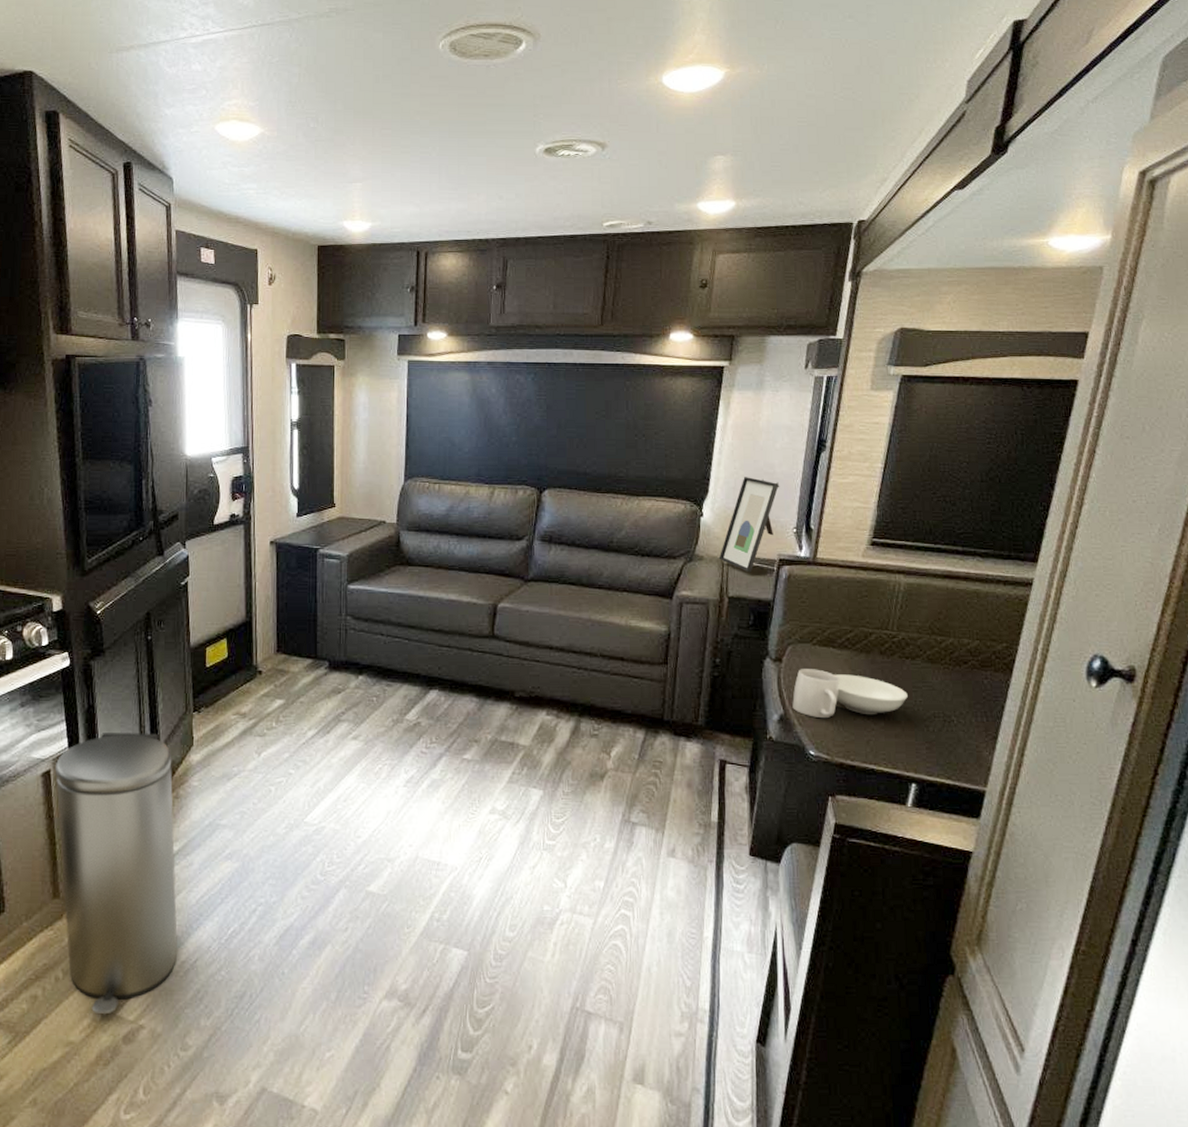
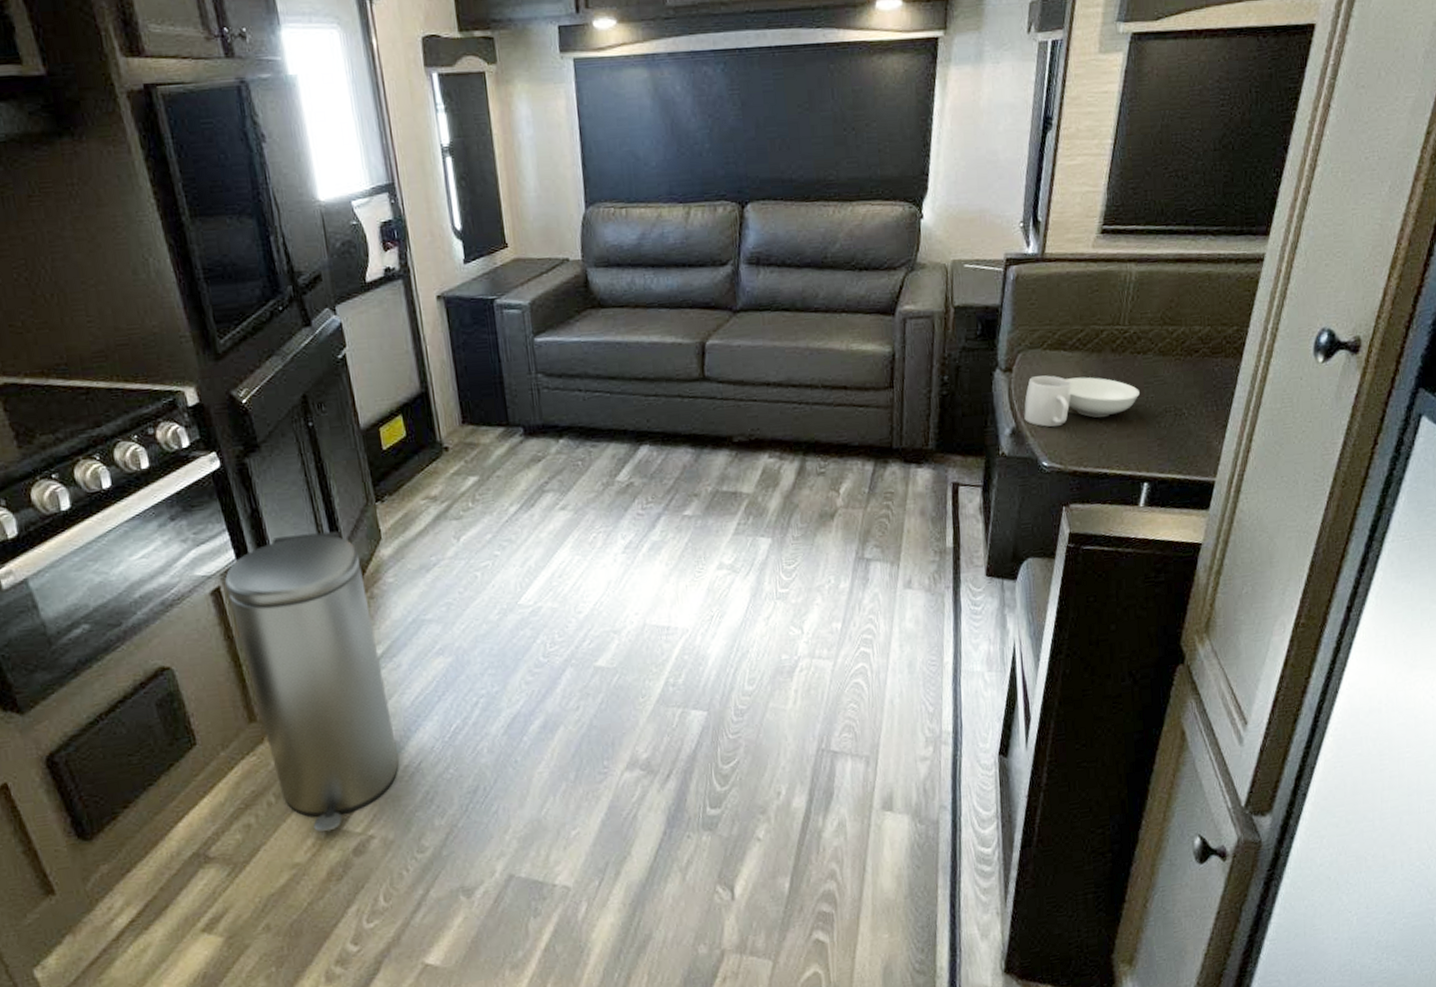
picture frame: present [718,477,780,573] -> none [942,167,1005,278]

